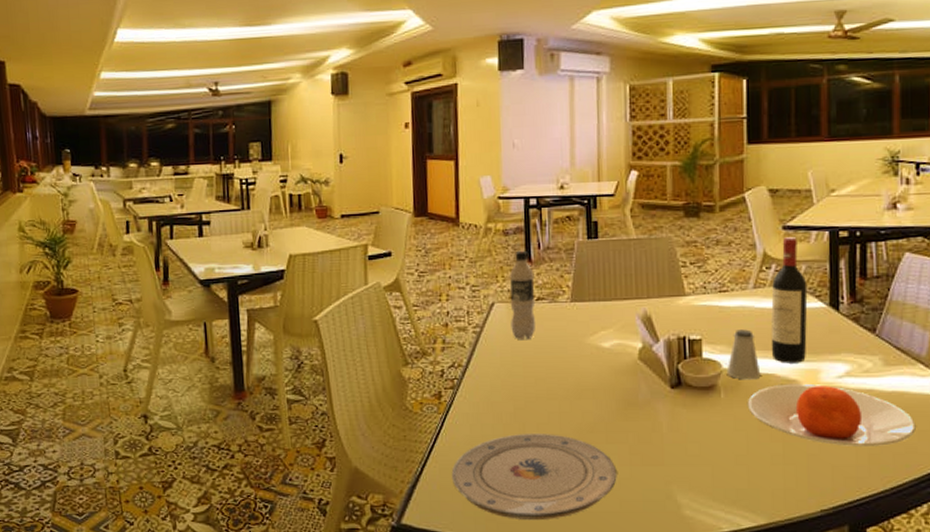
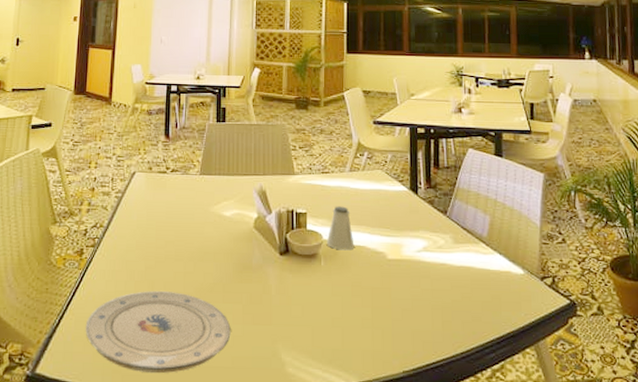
beverage bottle: present [509,250,536,341] -> none [148,128,171,207]
plate: present [747,383,916,446] -> none [342,255,480,314]
wine bottle: present [771,237,808,363] -> none [363,130,393,238]

